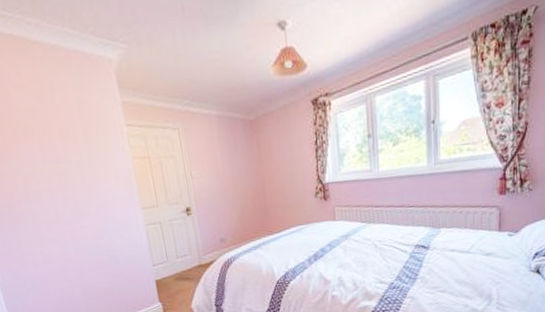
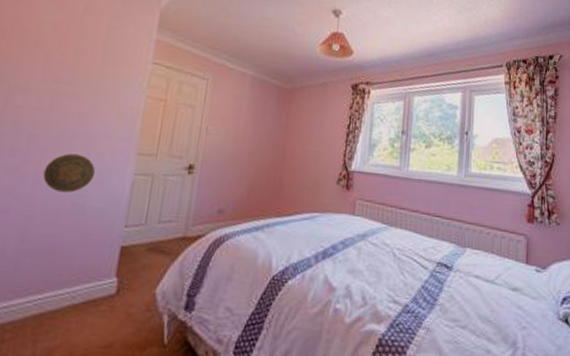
decorative plate: none [77,218,117,250] -> present [43,153,96,193]

